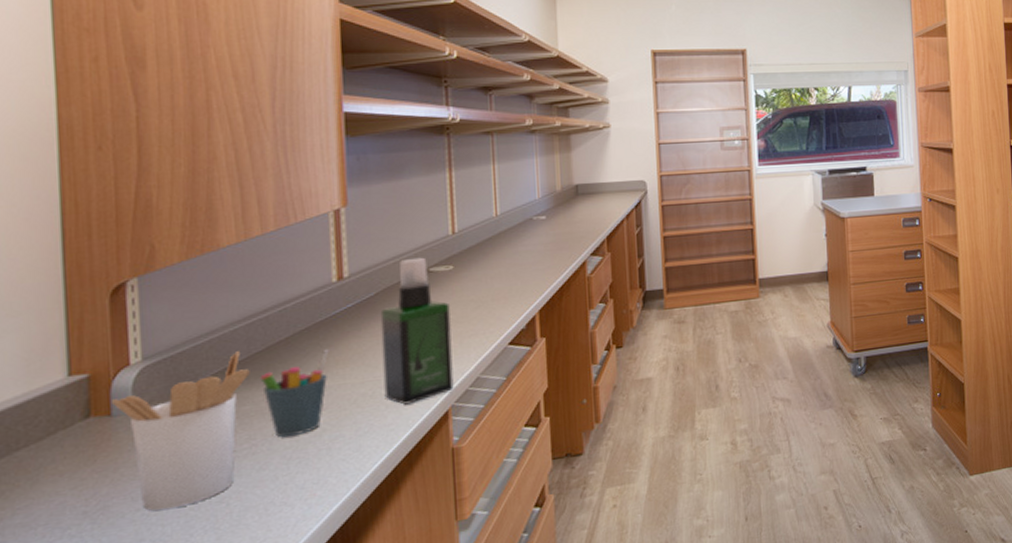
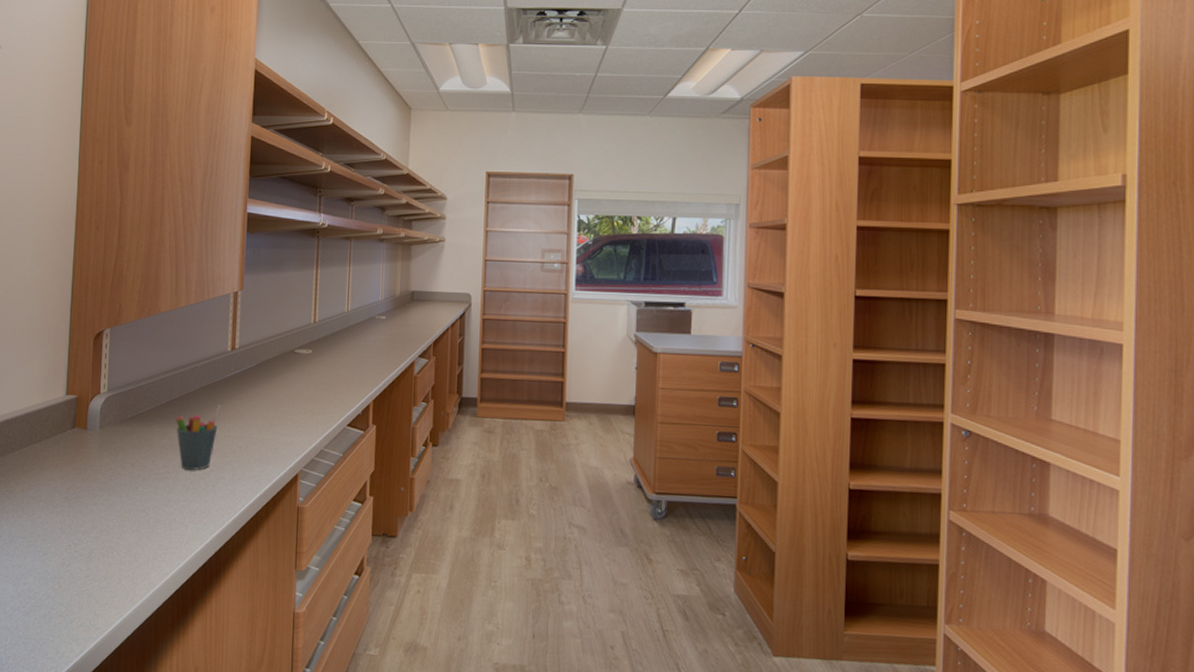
utensil holder: present [112,351,250,512] -> none [88,395,170,509]
spray bottle: present [380,257,454,405] -> none [254,339,306,462]

